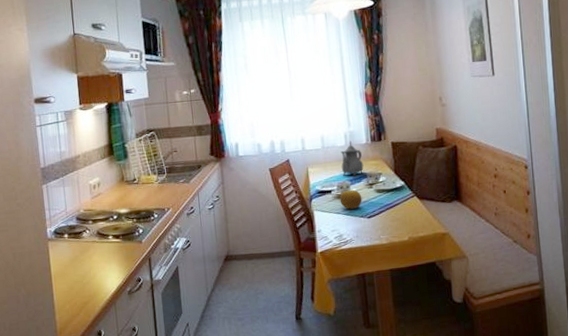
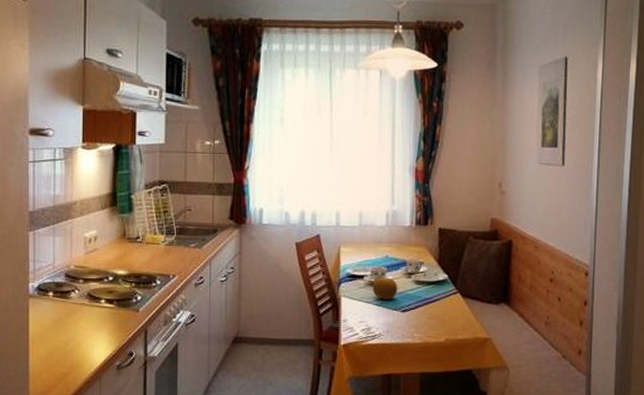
teapot: present [341,141,364,176] -> none [378,221,404,261]

